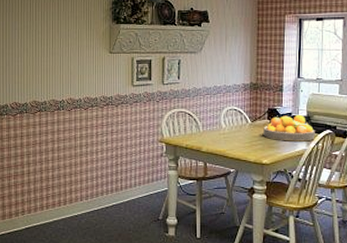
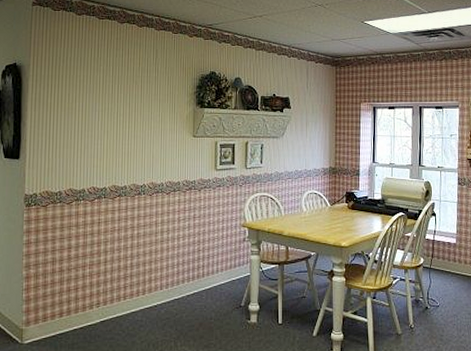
fruit bowl: present [263,114,315,142] -> none [342,197,389,224]

